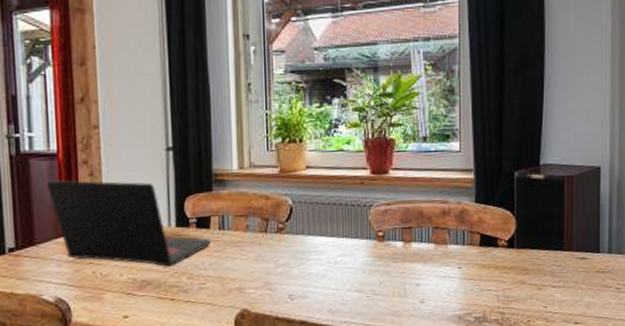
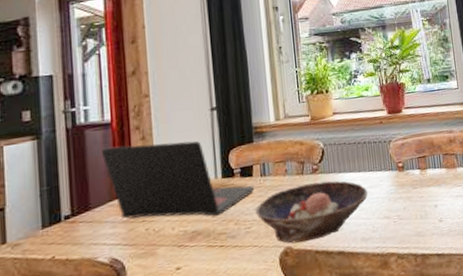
bowl: none [211,242,340,307] -> present [255,180,369,244]

